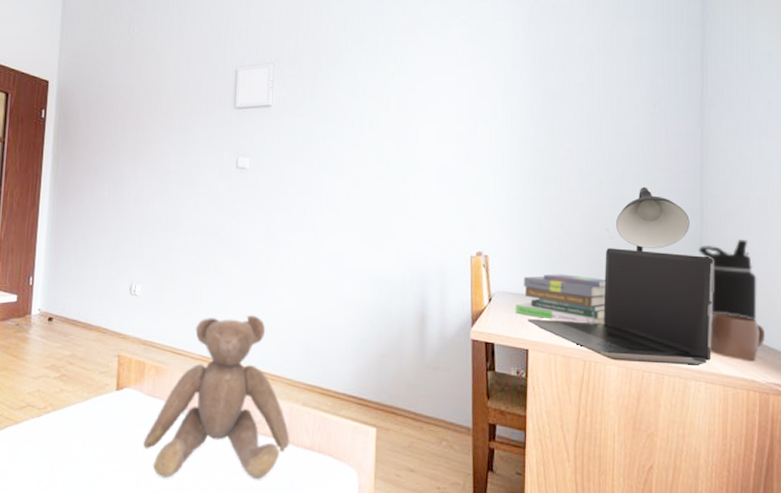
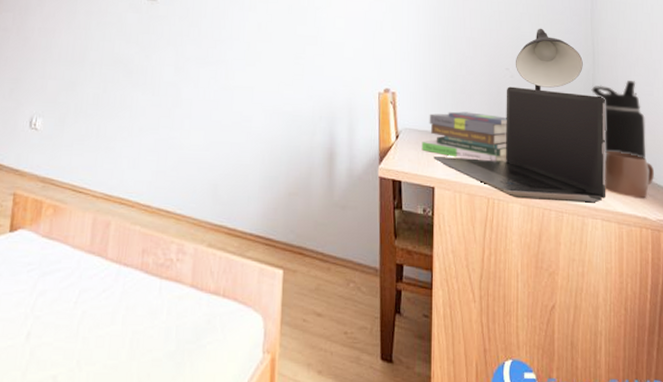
teddy bear: present [143,314,290,479] -> none [36,150,194,327]

